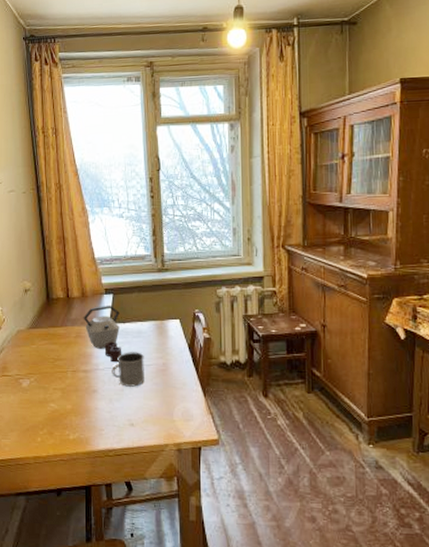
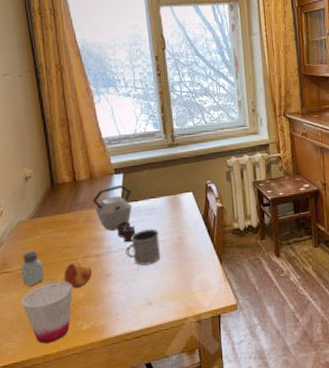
saltshaker: none [18,359,39,392] -> present [20,250,45,287]
cup: none [18,390,62,446] -> present [21,280,73,344]
fruit: none [55,374,79,400] -> present [64,261,92,289]

